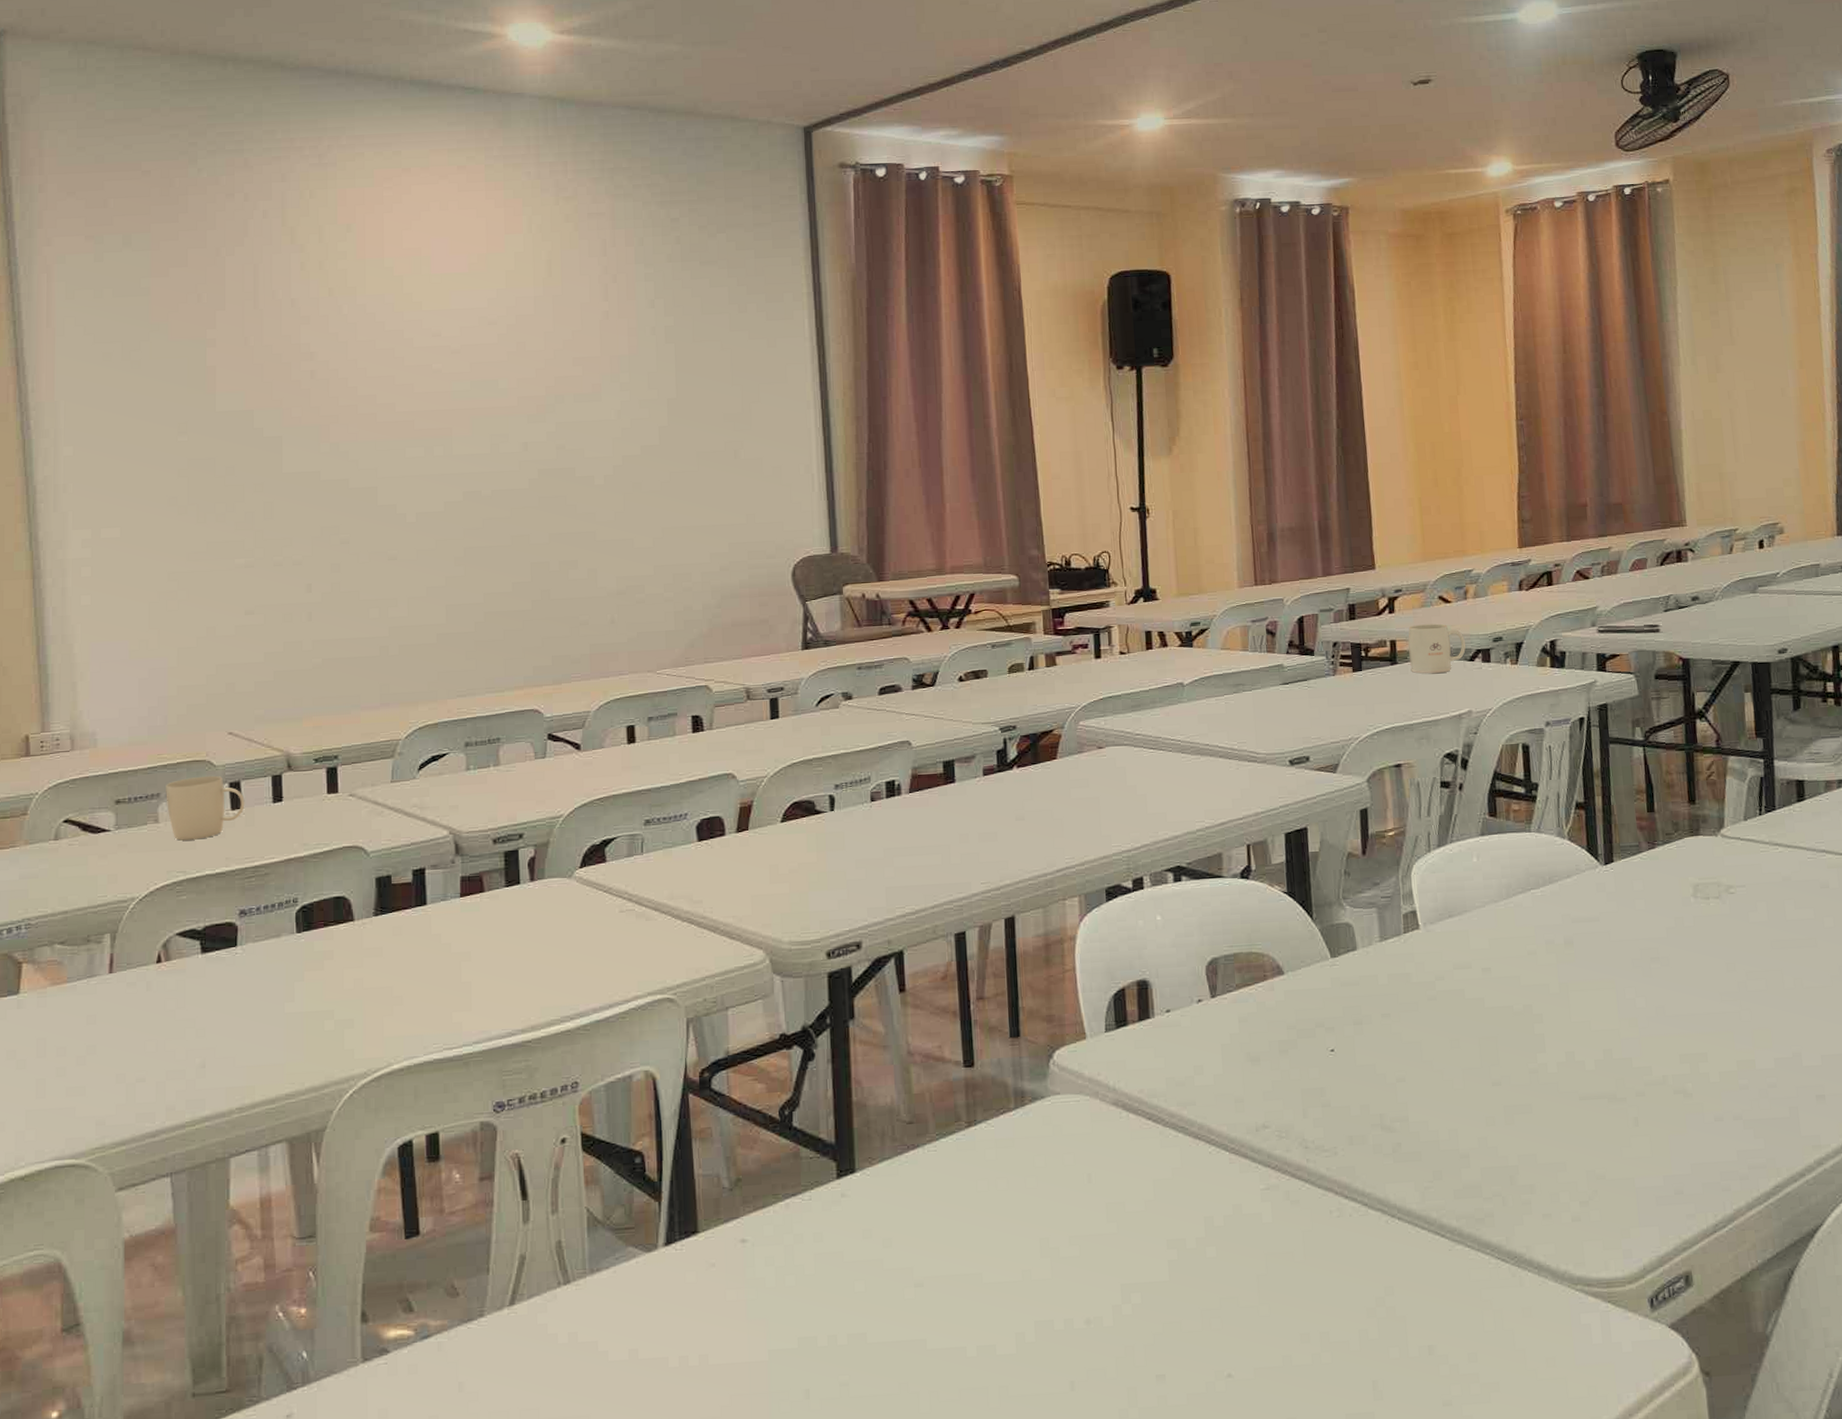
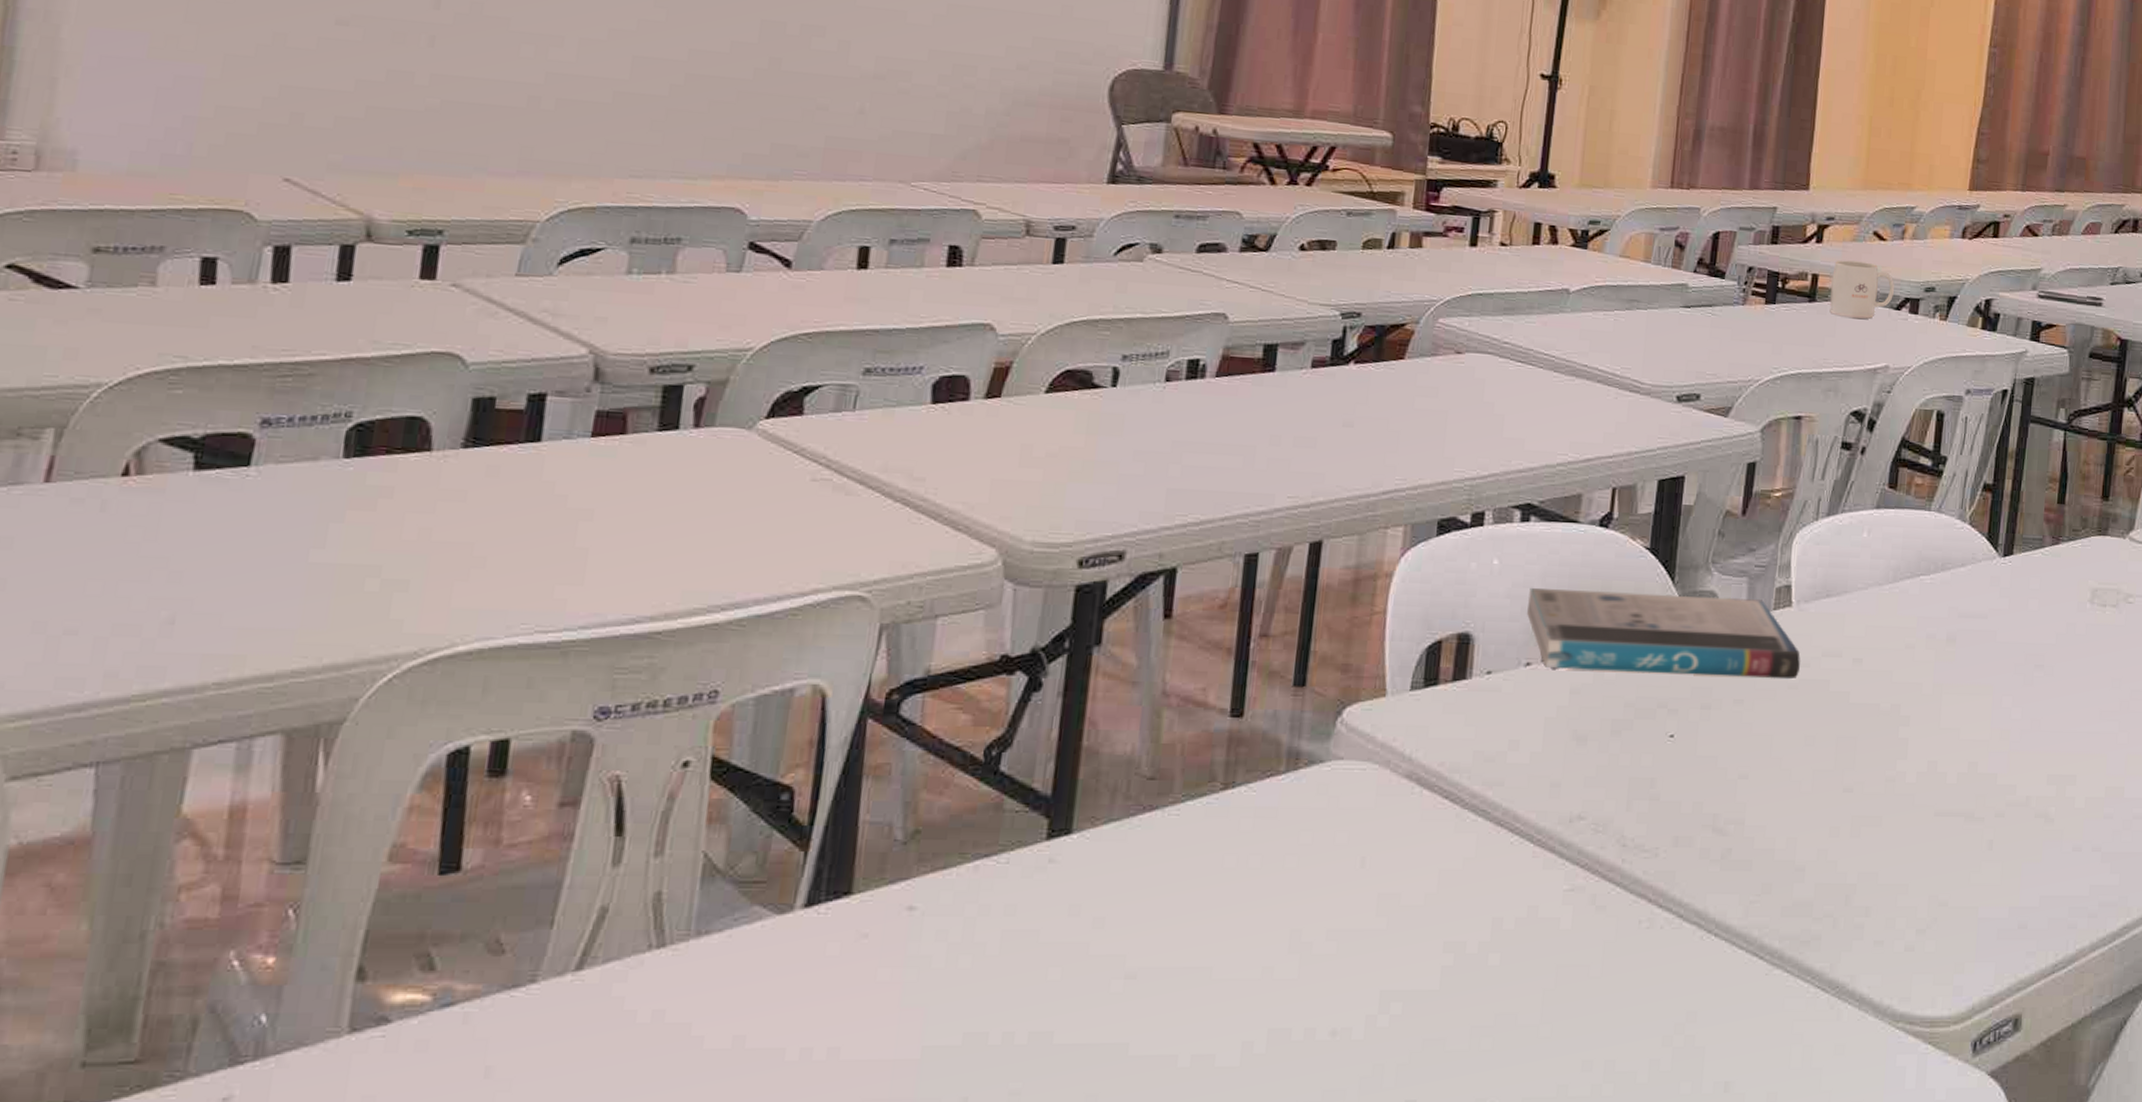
mug: present [166,775,245,841] -> none [172,231,294,317]
book: none [1191,926,1436,1002] -> present [1526,587,1800,678]

